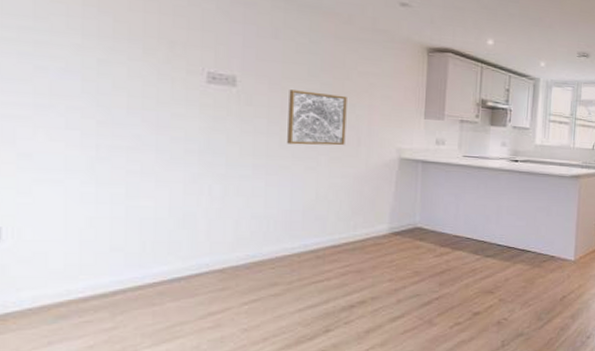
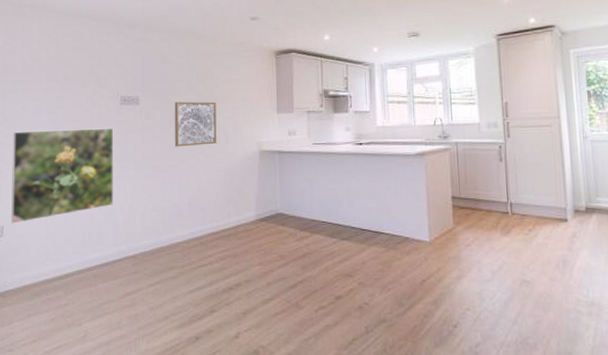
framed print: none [16,99,195,226] -> present [11,128,114,224]

